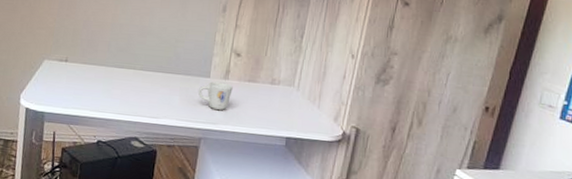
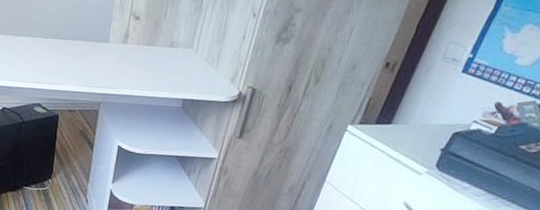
mug: present [198,81,233,111] -> none [98,46,132,75]

